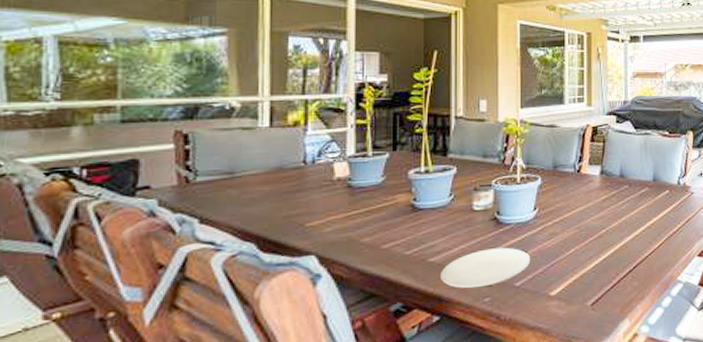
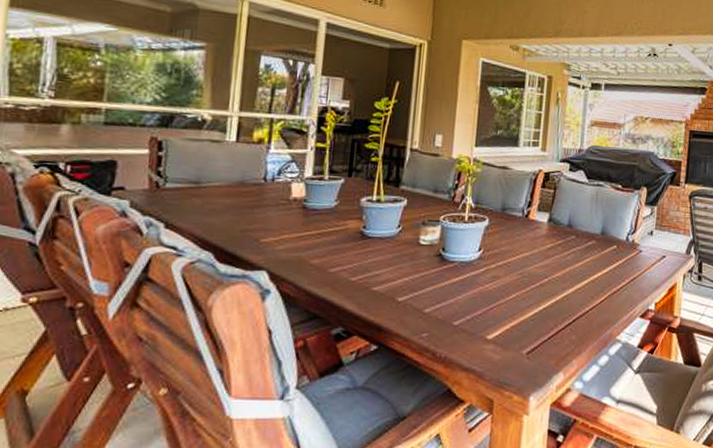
plate: present [441,247,530,289] -> none [382,284,470,322]

